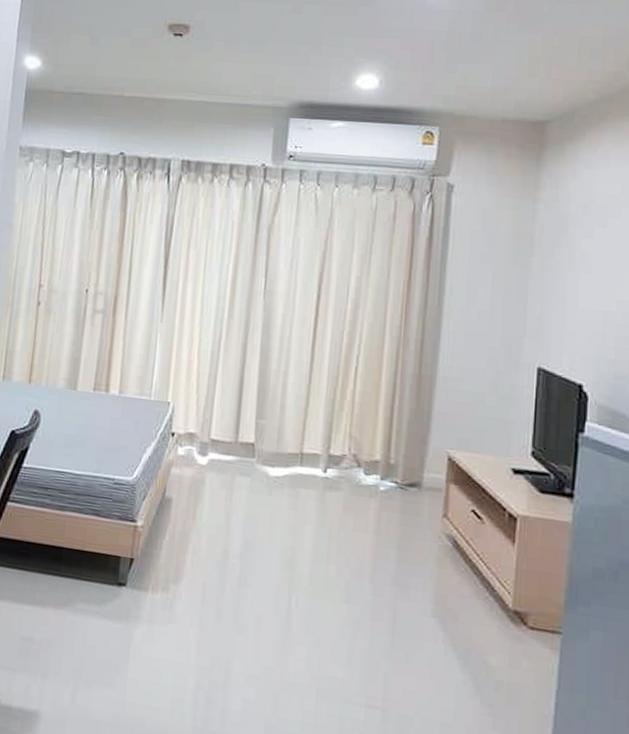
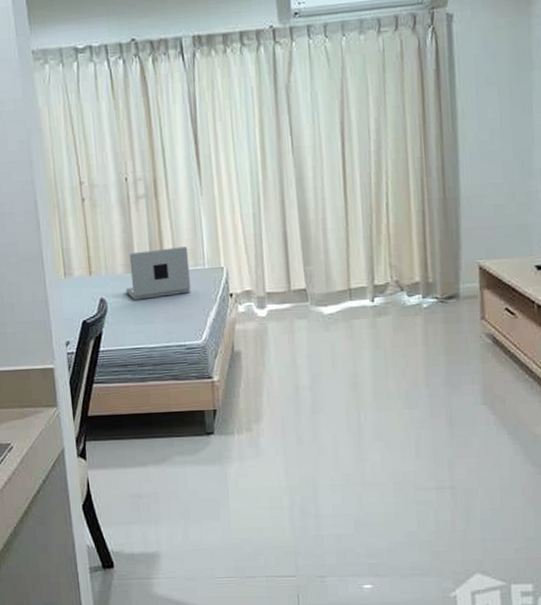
laptop: none [63,368,137,423] -> present [126,246,191,300]

